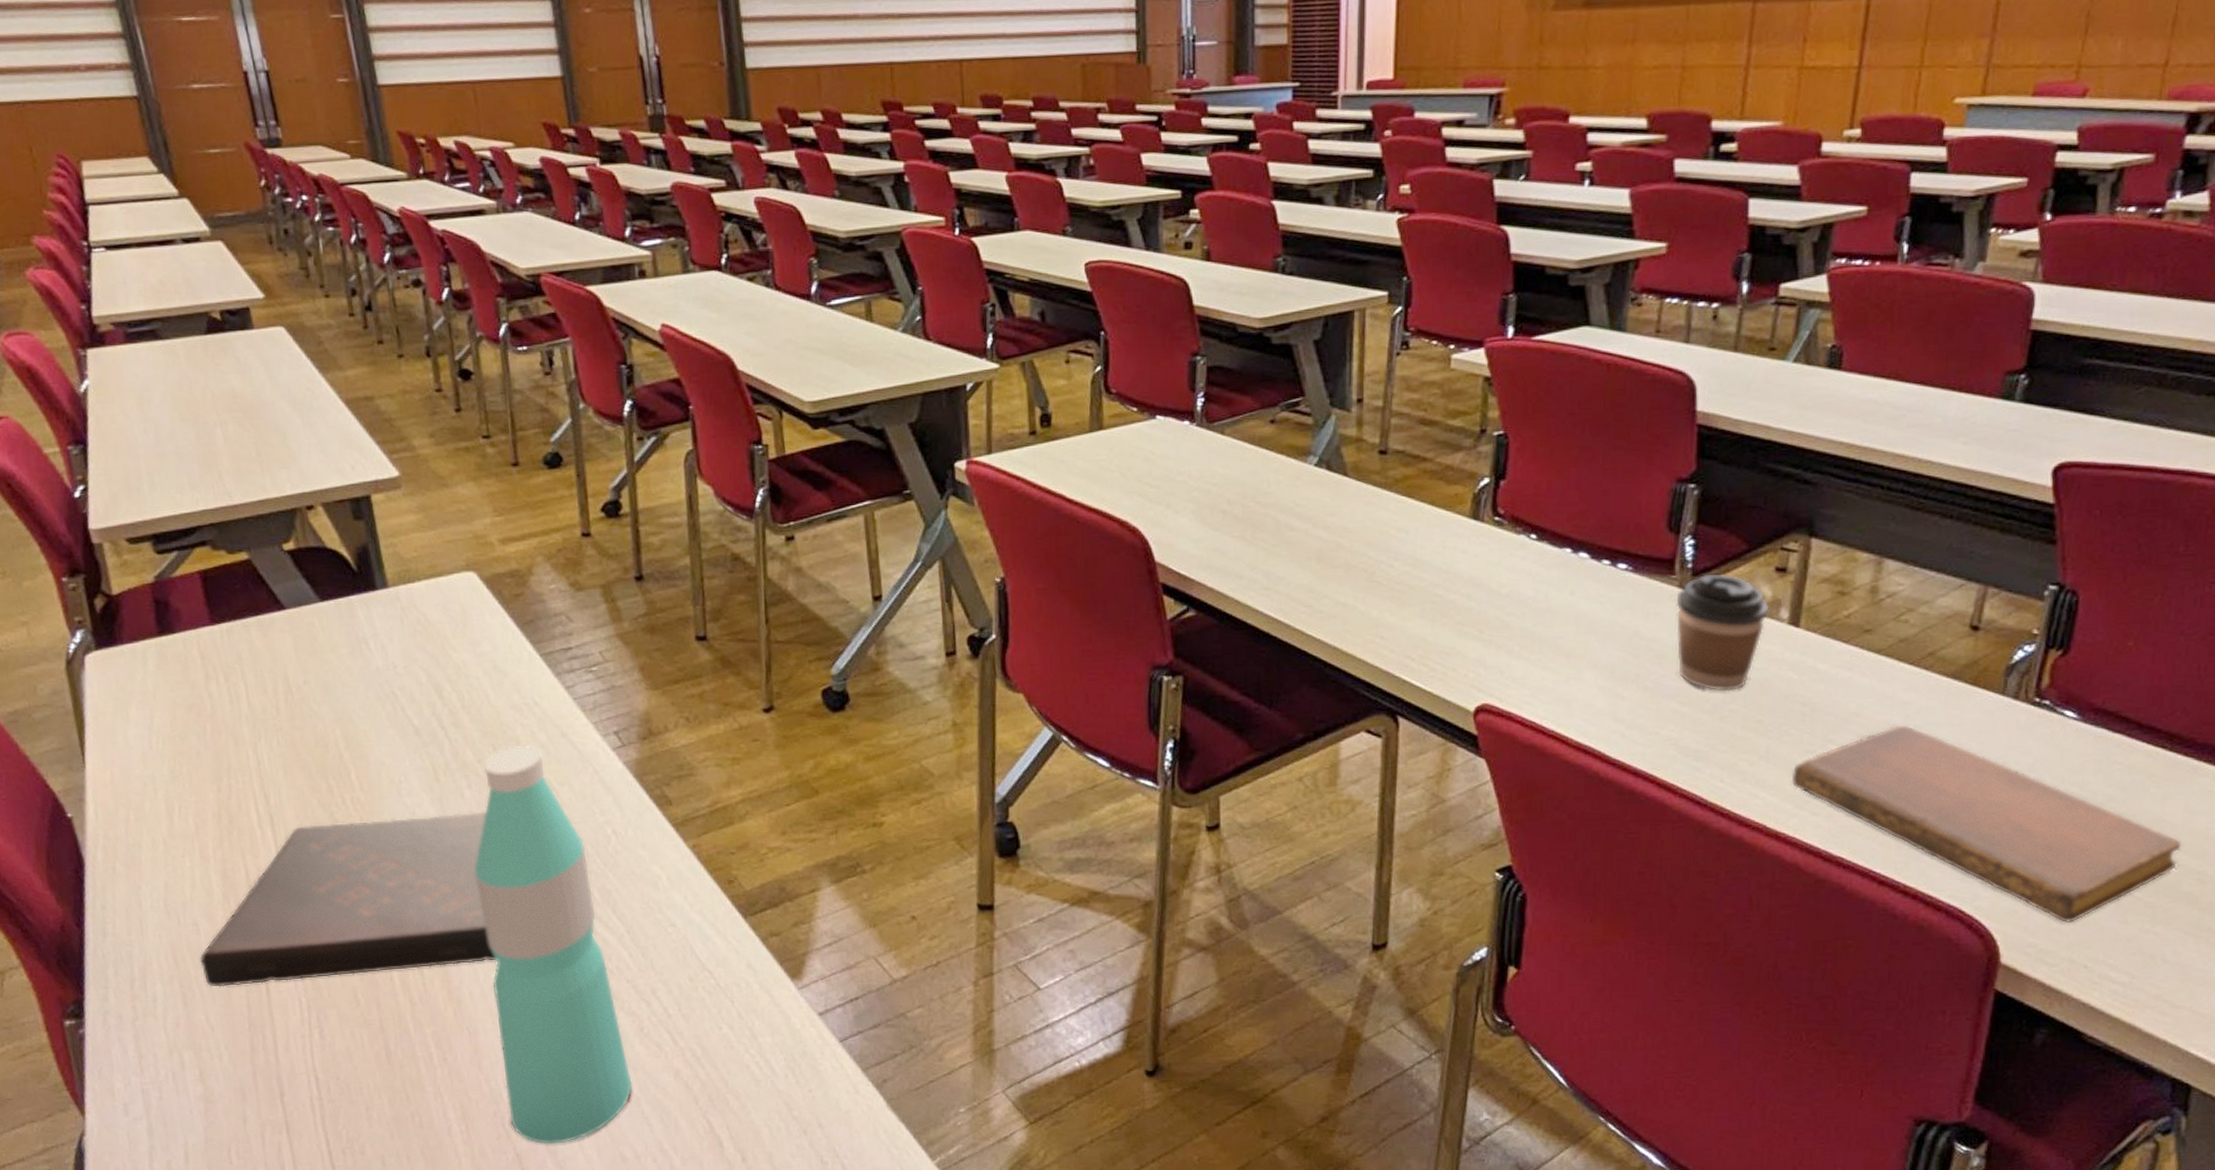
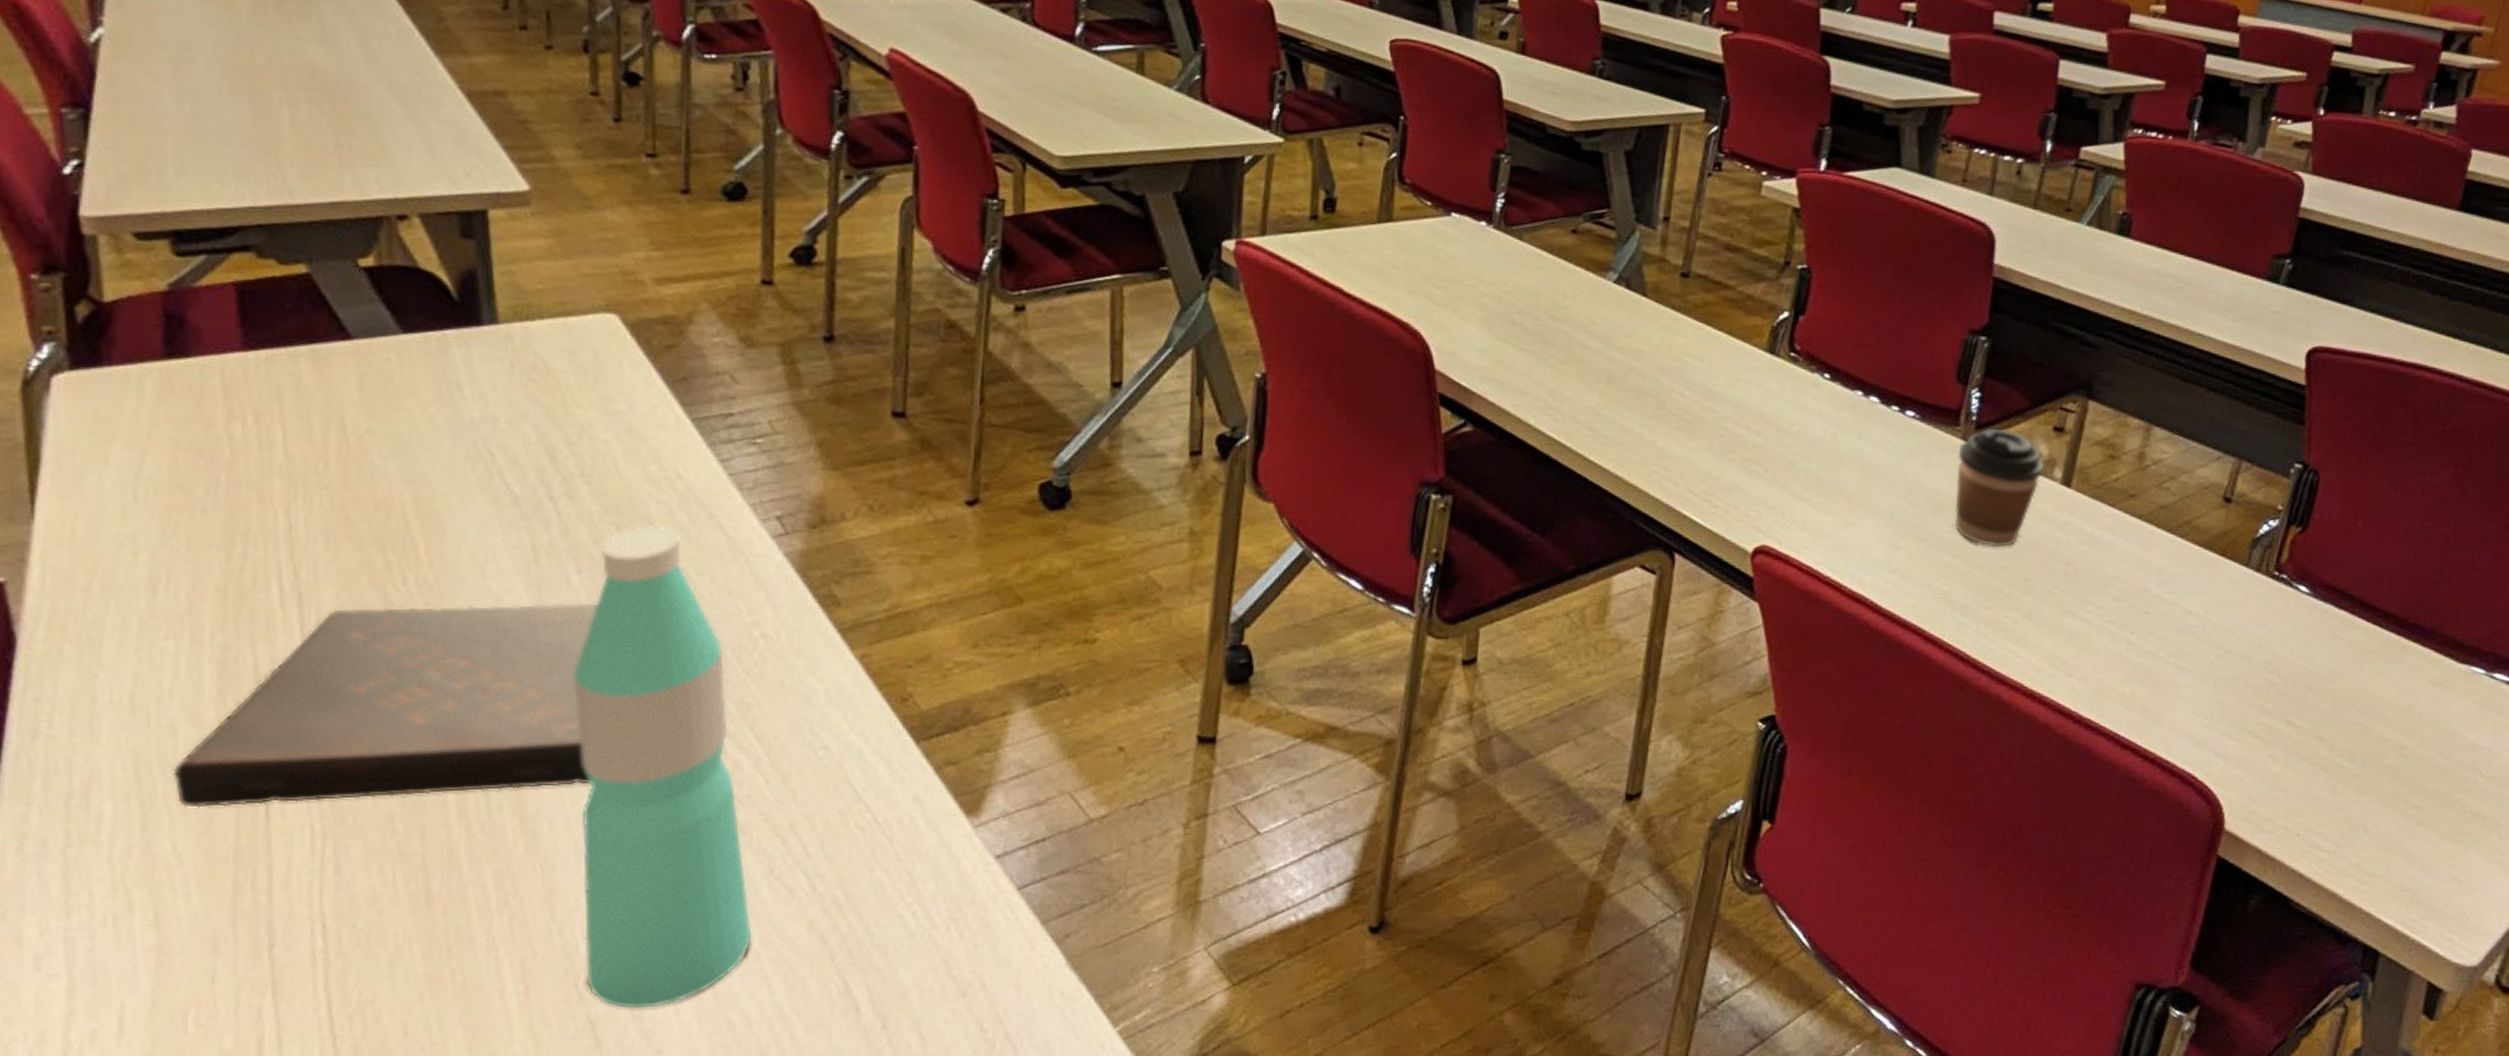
notebook: present [1791,725,2182,923] -> none [2050,590,2389,791]

